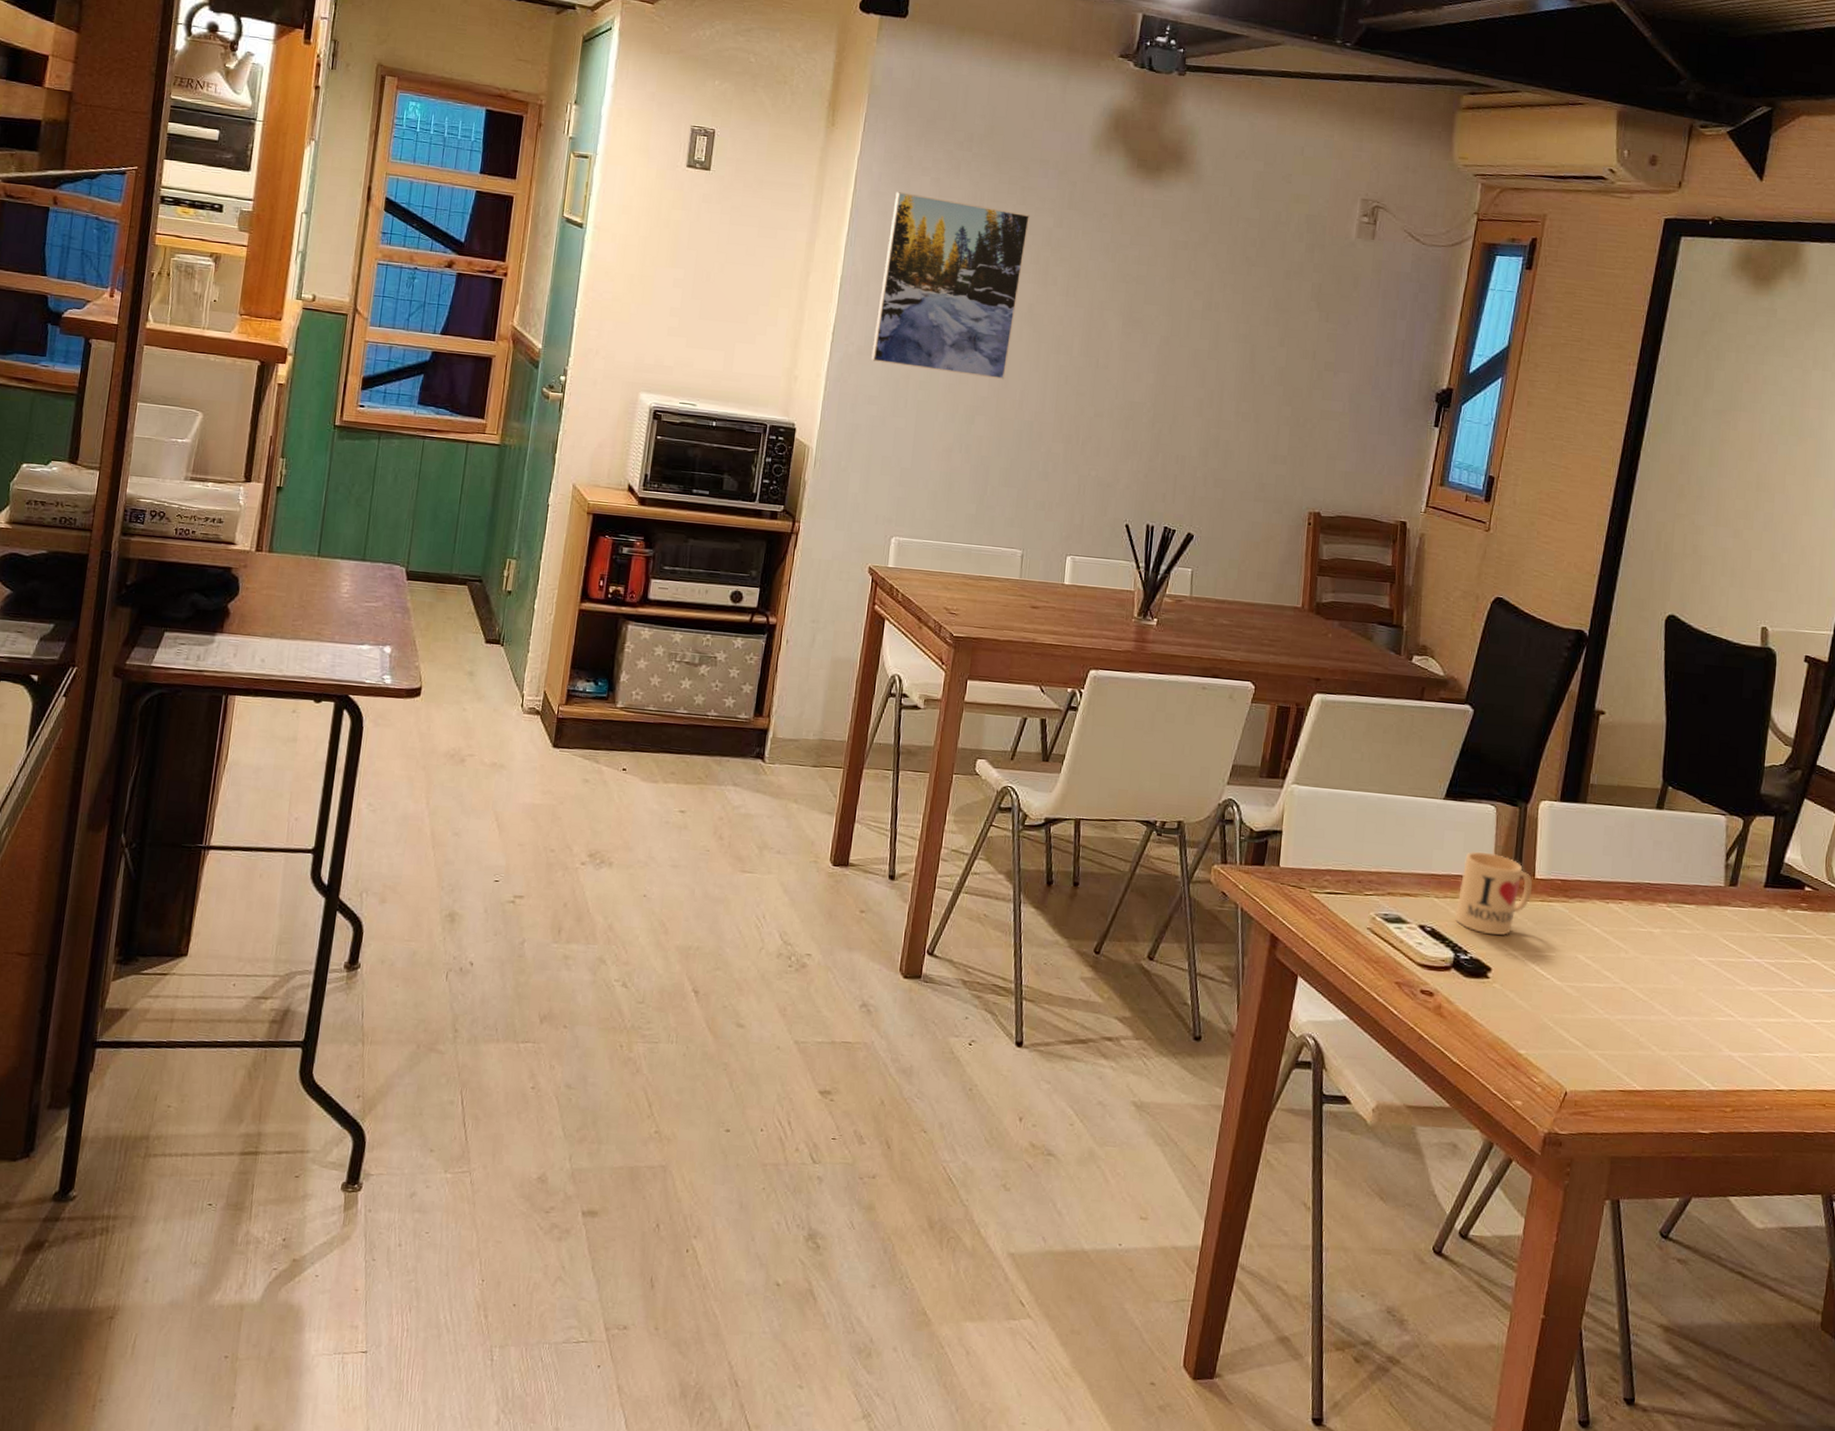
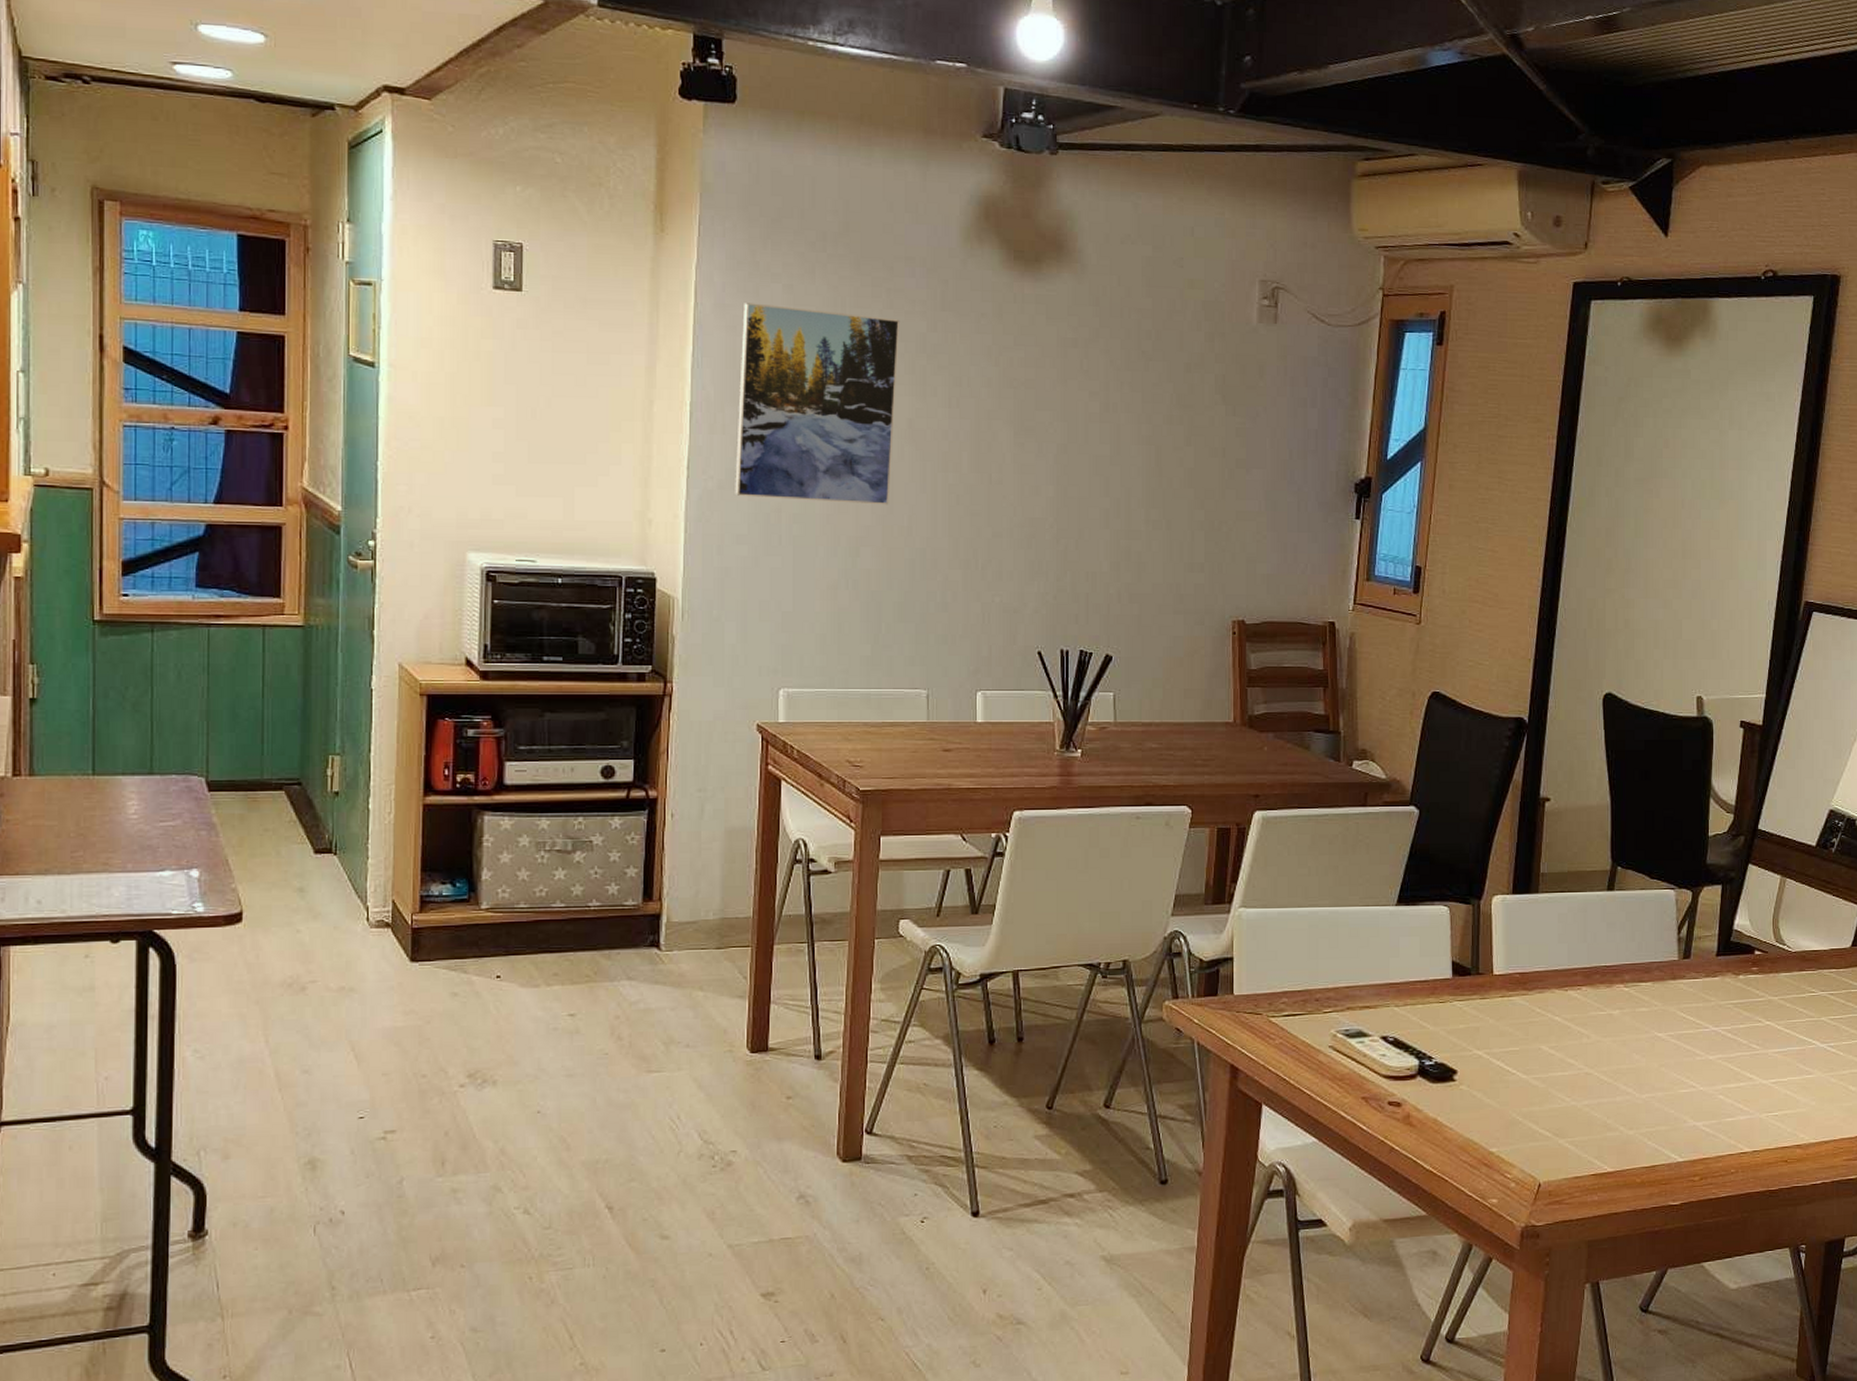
mug: present [1455,851,1533,936] -> none [1417,954,1492,1037]

